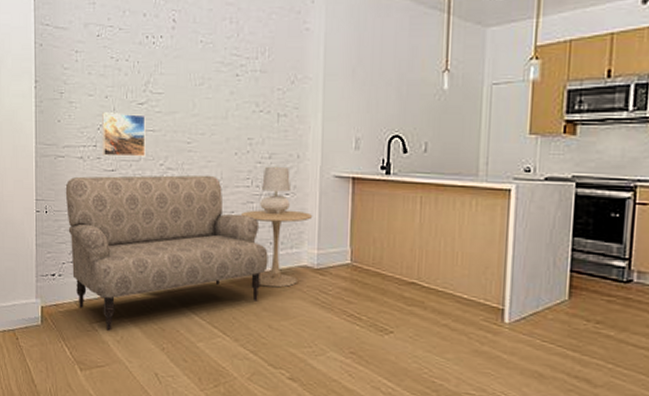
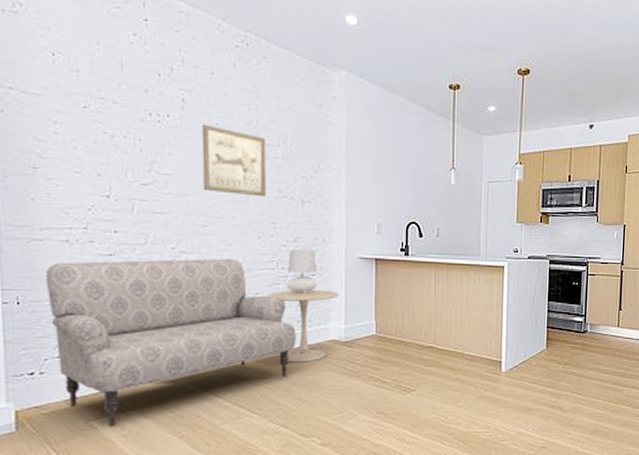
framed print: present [101,112,146,157] -> none [94,192,153,241]
wall art: none [188,41,244,112] -> present [201,124,266,197]

